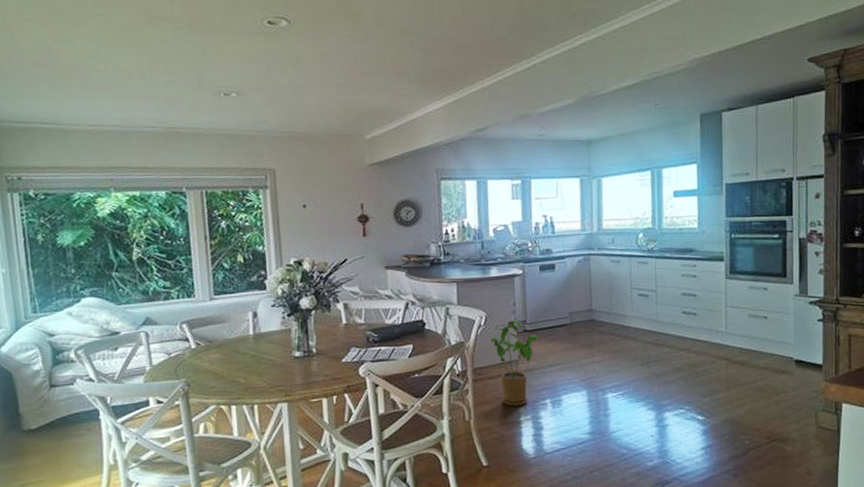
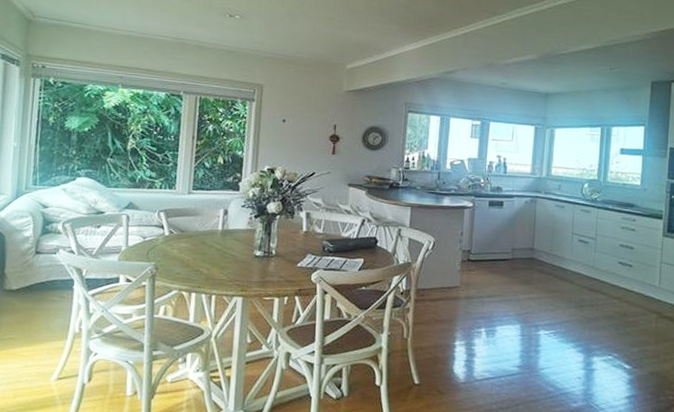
house plant: present [490,320,540,407] -> none [436,249,482,331]

